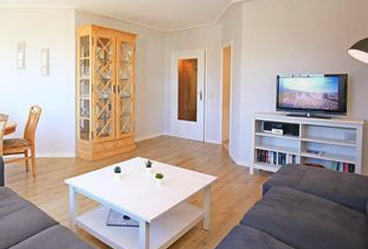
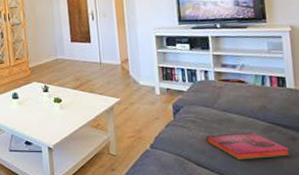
hardback book: none [288,211,351,236] -> present [206,132,290,161]

